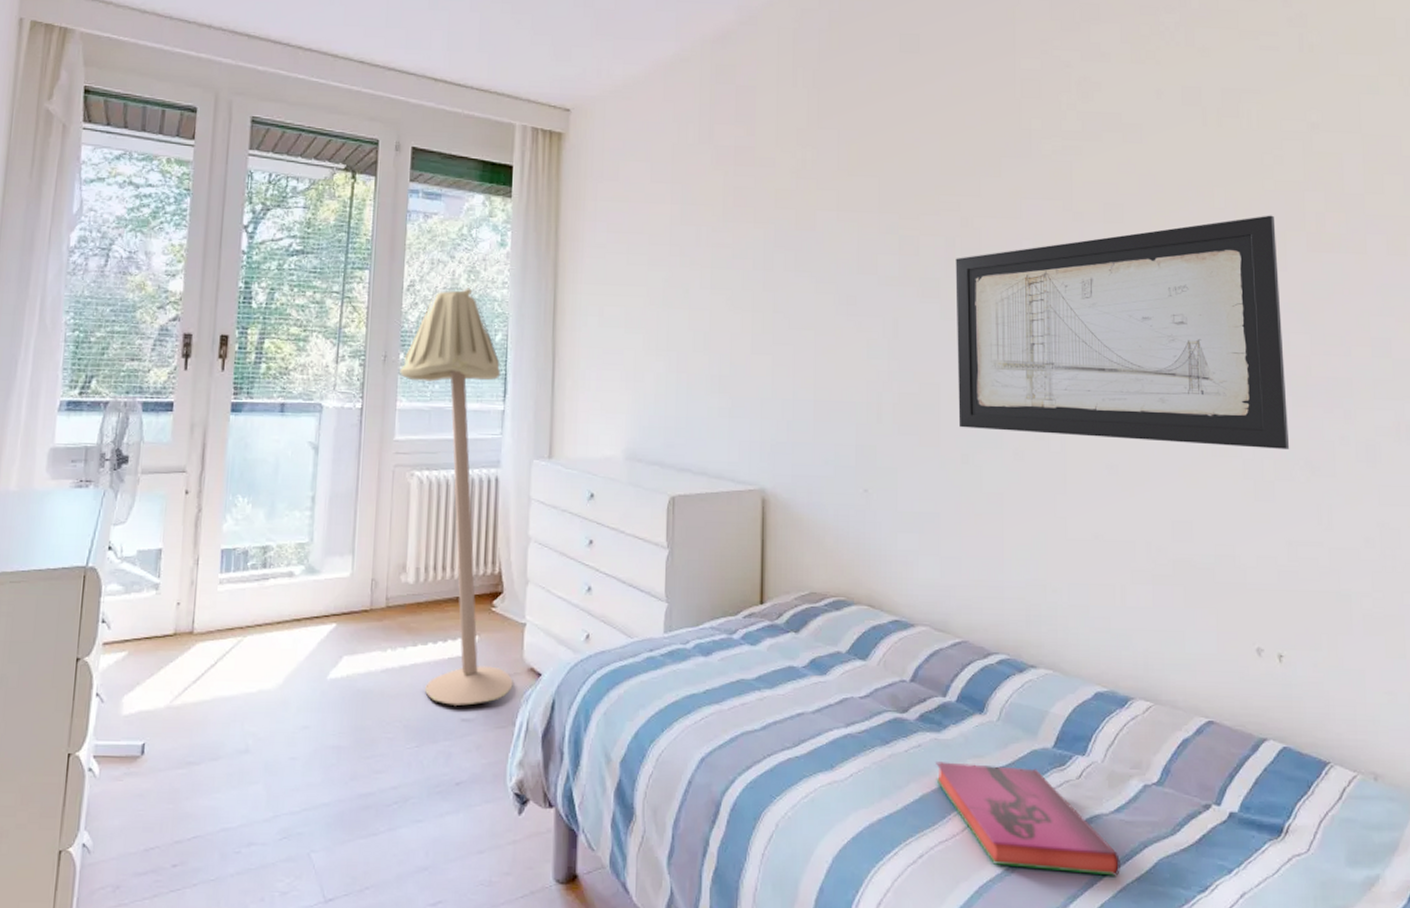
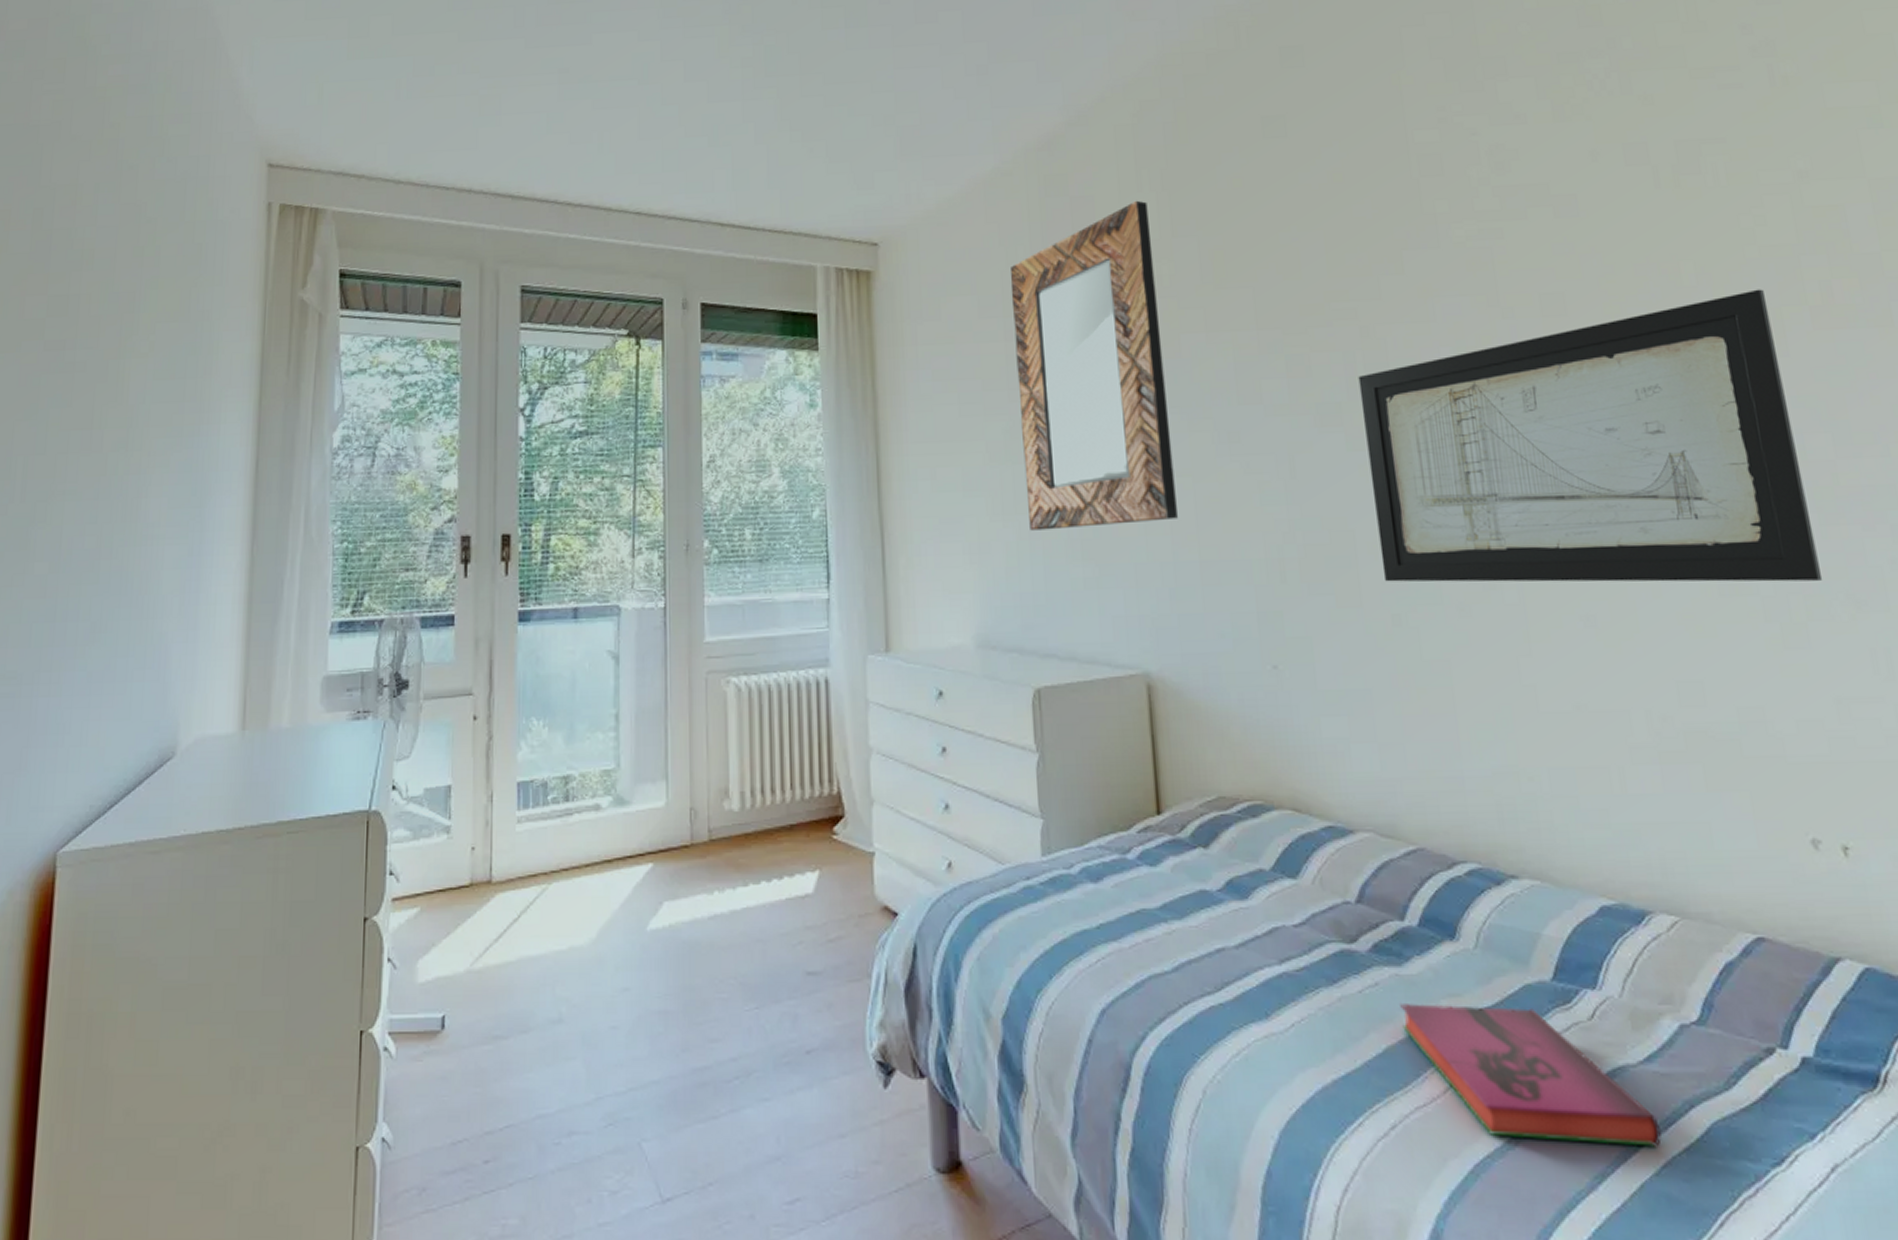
floor lamp: present [400,288,513,706] -> none [705,458,865,956]
home mirror: none [678,94,801,366] -> present [1010,200,1179,531]

